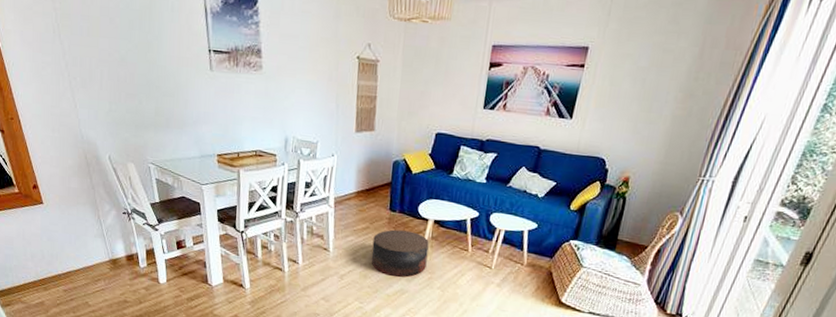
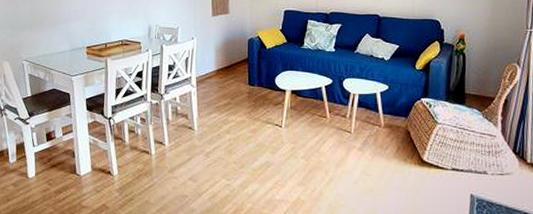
stool: present [371,229,429,277] -> none [235,103,289,149]

